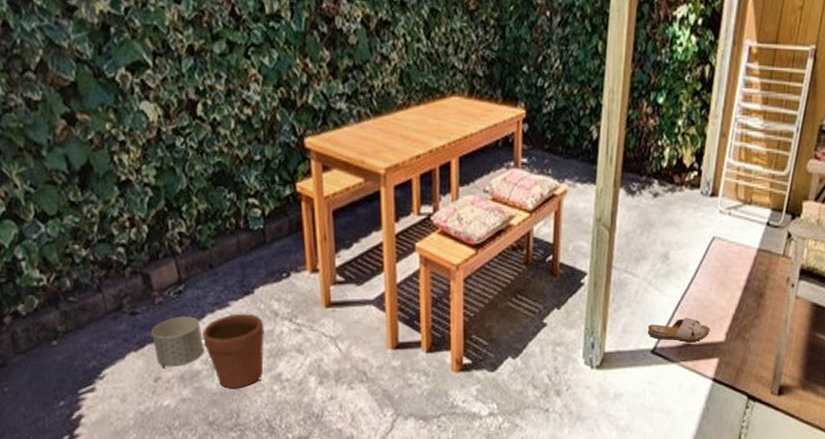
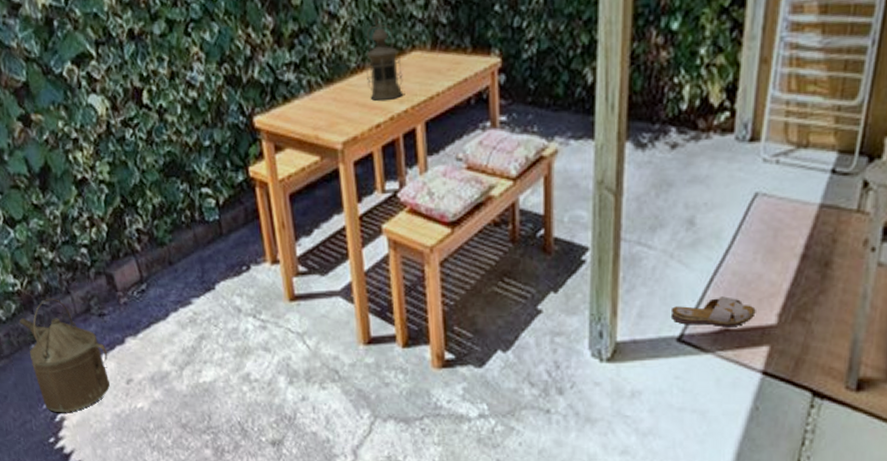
watering can: none [41,295,137,411] -> present [18,299,110,413]
planter: present [150,316,204,368] -> none [119,316,172,369]
flowerpot: present [202,313,265,389] -> none [168,310,231,390]
lantern: none [410,65,443,136] -> present [365,18,403,101]

